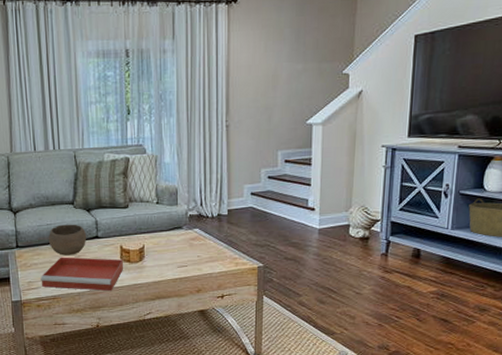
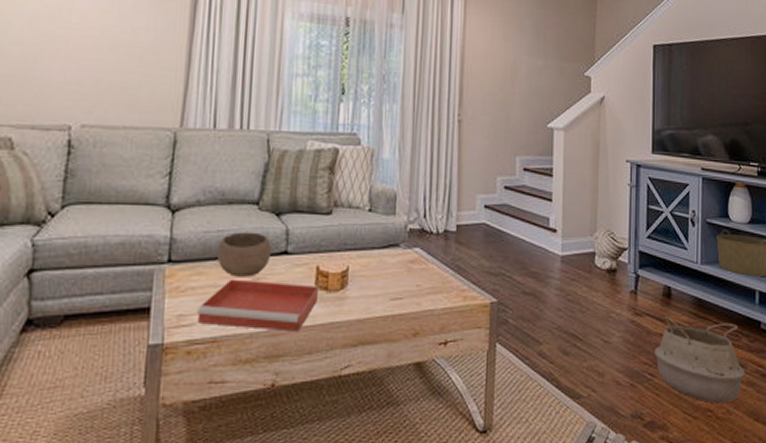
woven basket: none [402,272,488,339] -> present [655,316,745,404]

